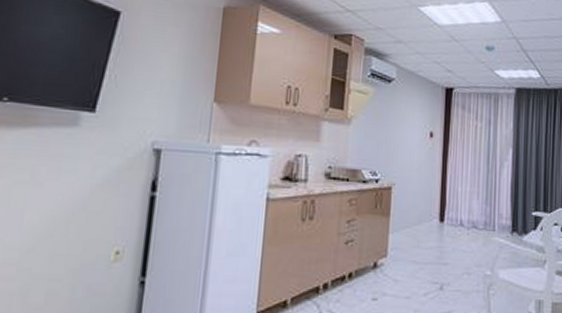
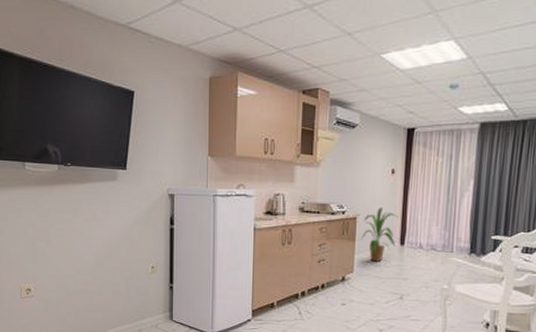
house plant: none [395,176,439,243] -> present [360,207,399,262]

